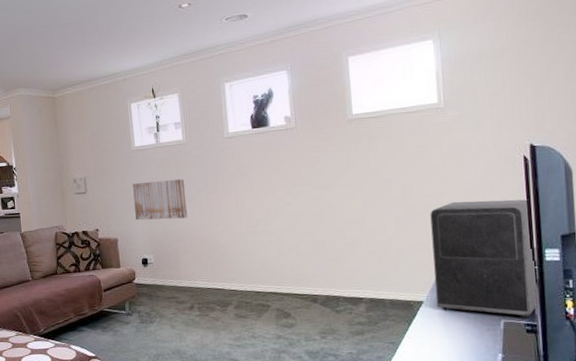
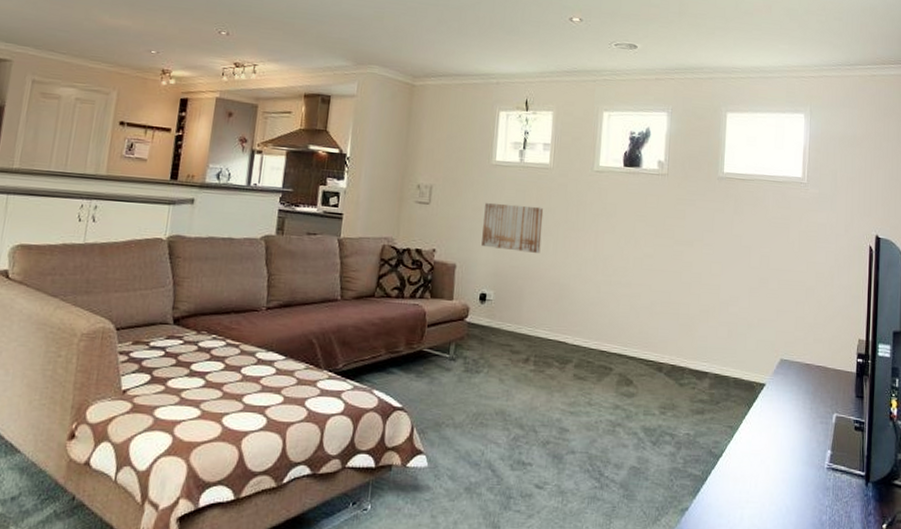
speaker: present [430,199,536,319] -> none [777,281,869,414]

